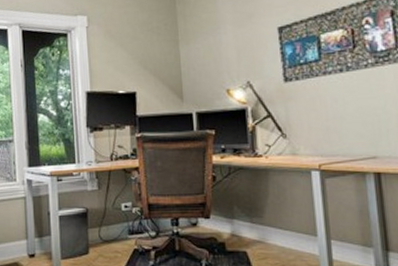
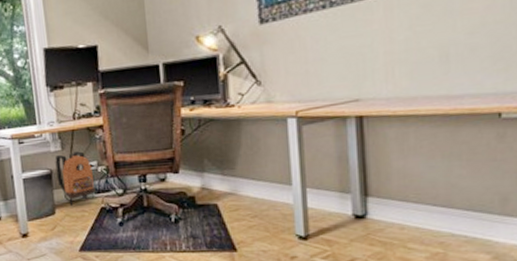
backpack: none [91,191,130,246] -> present [55,151,96,206]

